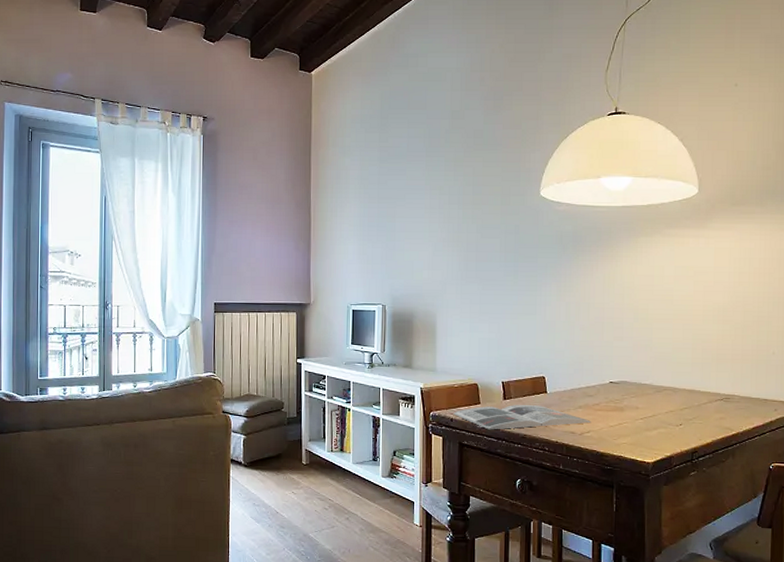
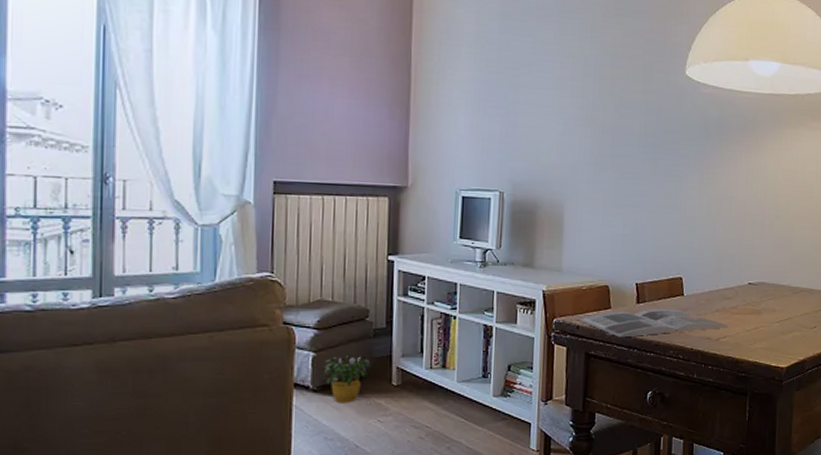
potted flower: none [251,438,285,477] -> present [322,354,370,403]

